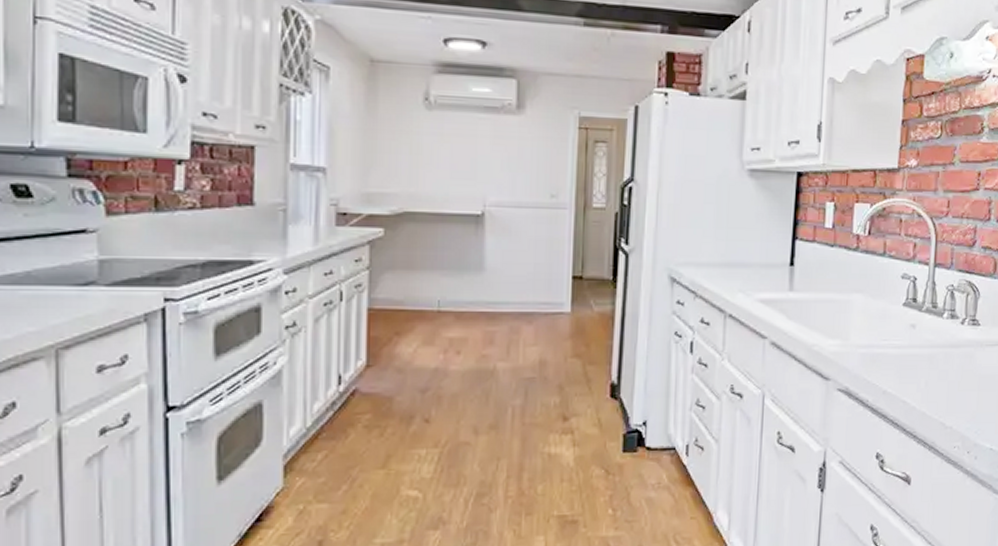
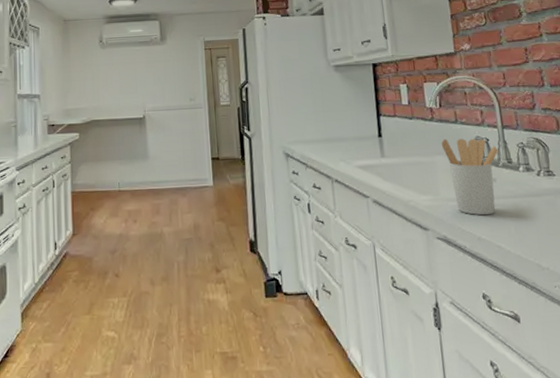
utensil holder: none [862,273,925,366] -> present [441,138,499,216]

